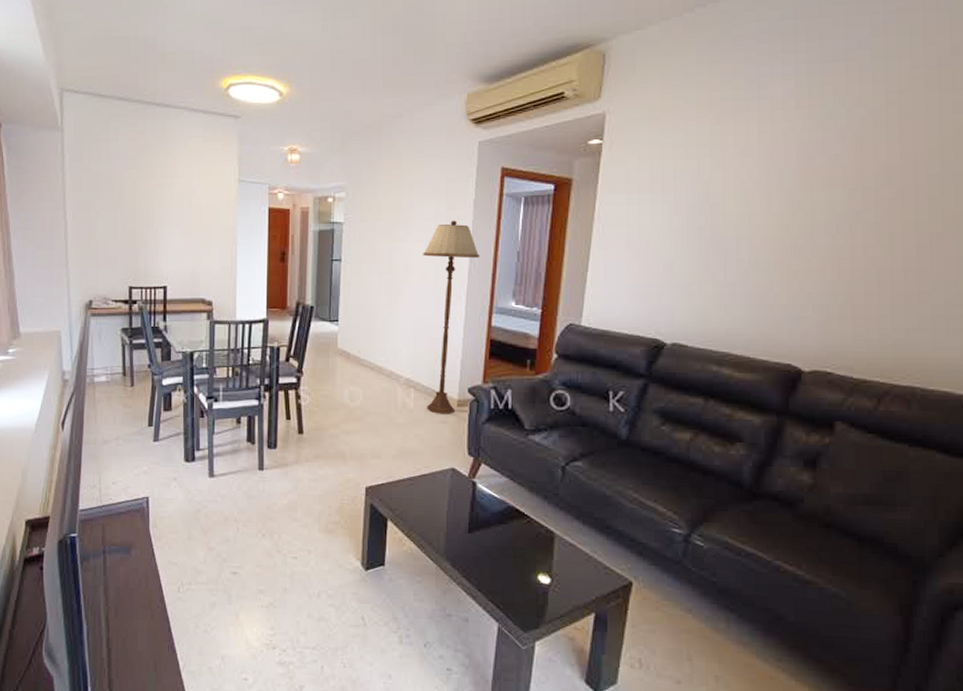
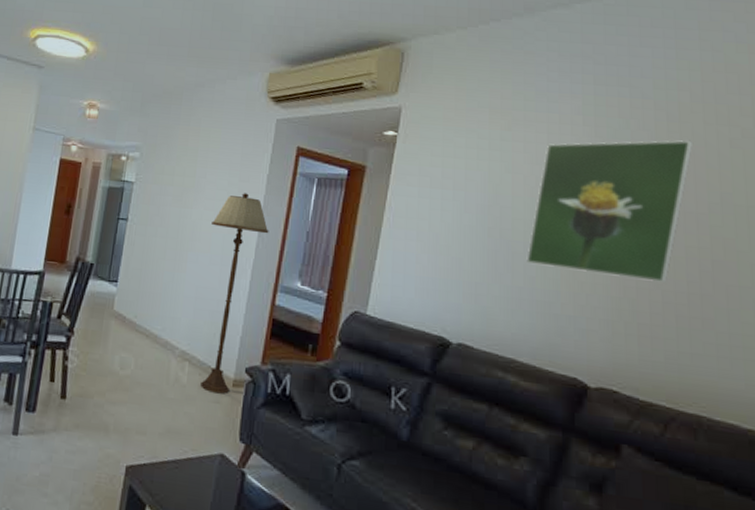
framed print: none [739,112,914,262] -> present [526,140,694,282]

